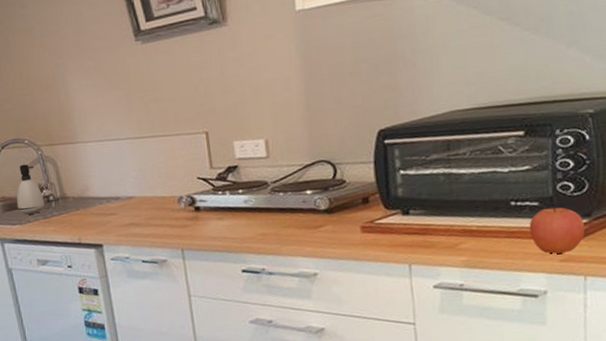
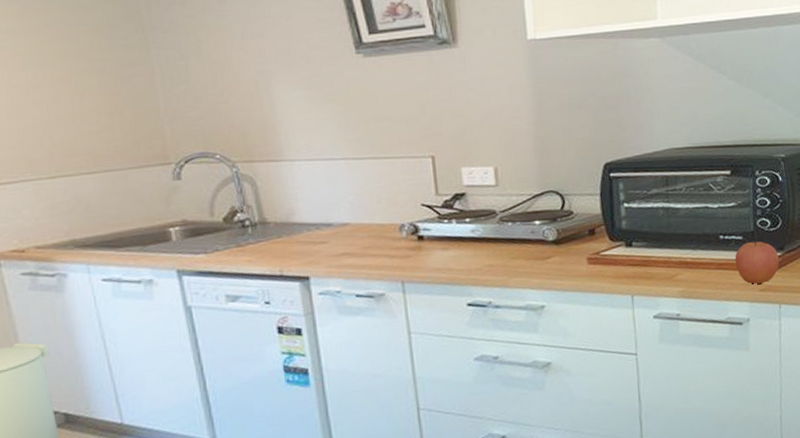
soap dispenser: present [16,164,45,215] -> none [201,182,239,242]

